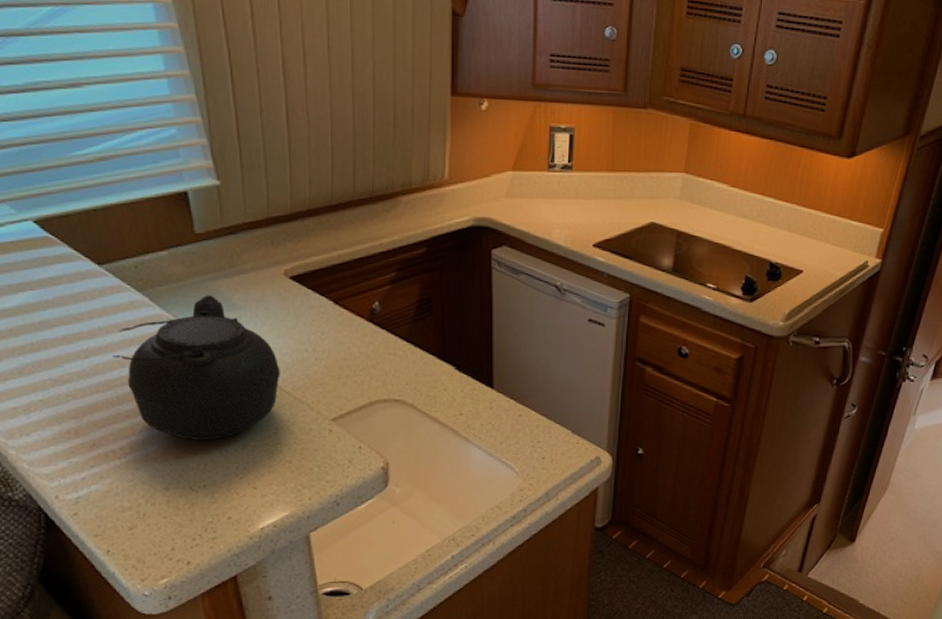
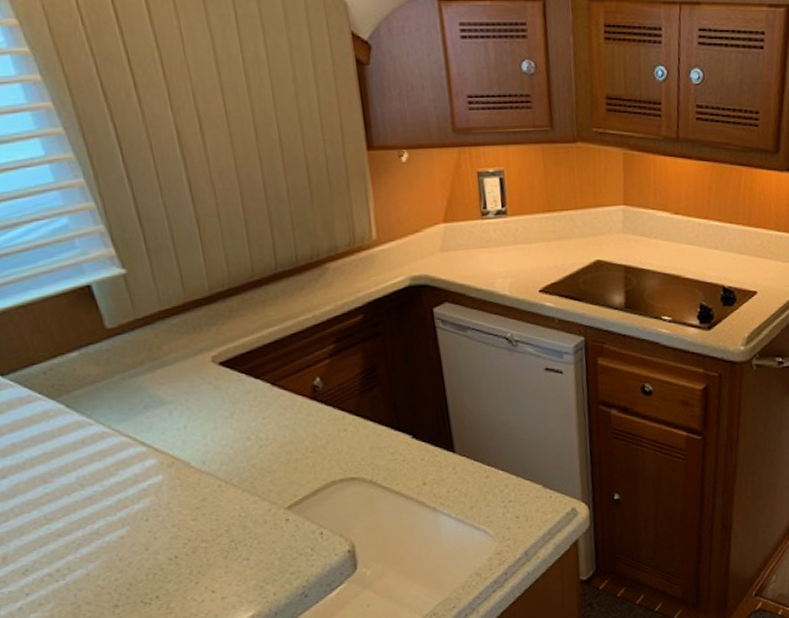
teapot: present [113,295,280,440] -> none [33,393,224,551]

